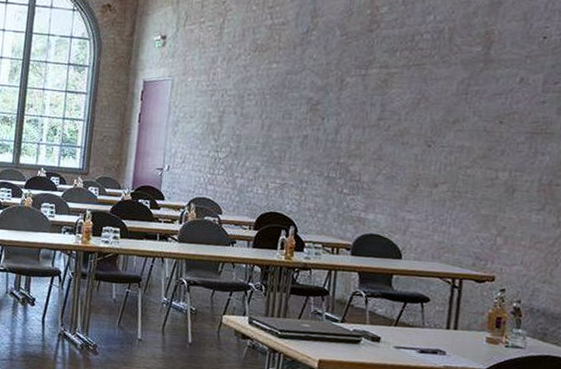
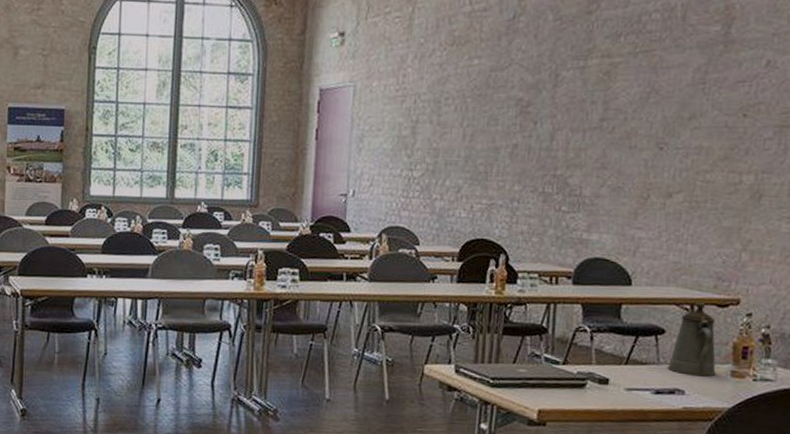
coffee pot: none [431,276,473,341] -> present [667,301,716,377]

